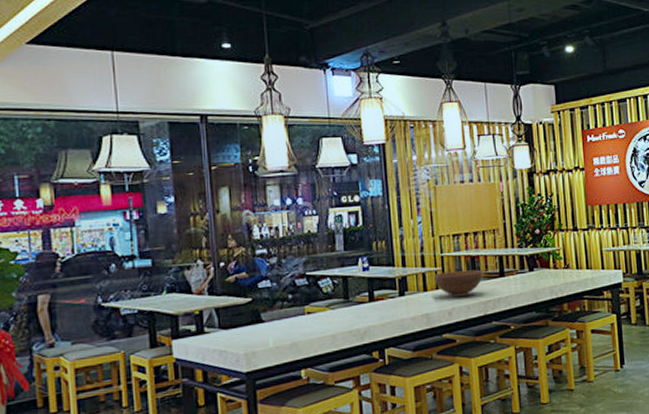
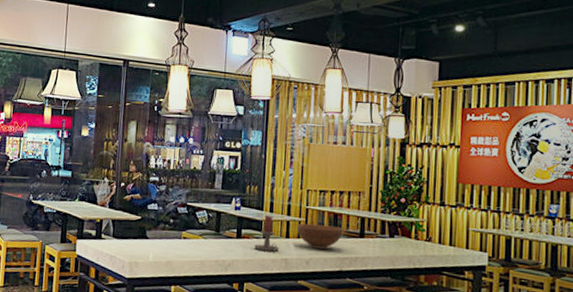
candle holder: none [389,270,419,311] -> present [253,214,280,252]

